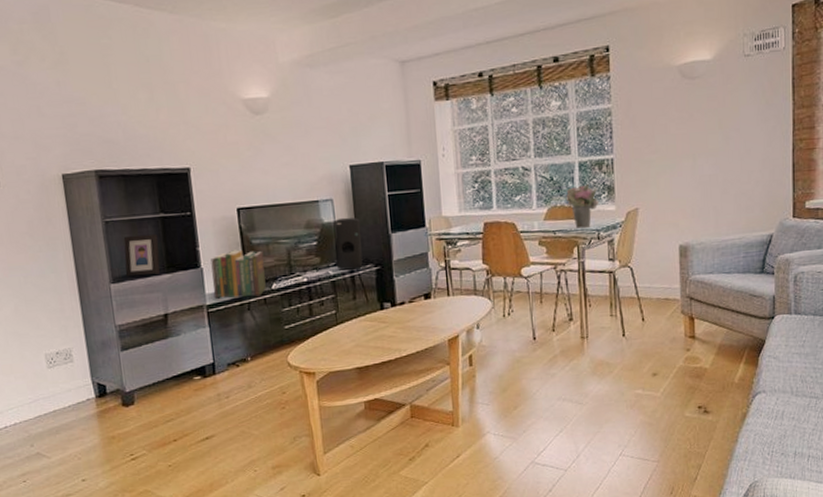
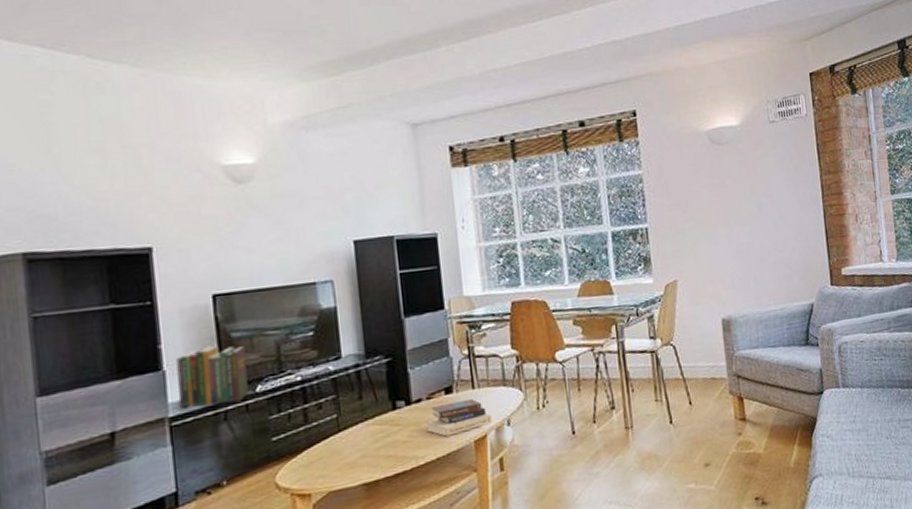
picture frame: present [123,234,160,277] -> none [57,331,107,387]
speaker: present [333,217,363,270] -> none [333,301,371,365]
books: none [408,305,464,334] -> present [427,399,493,437]
flower bouquet: present [566,183,599,228] -> none [600,254,636,305]

